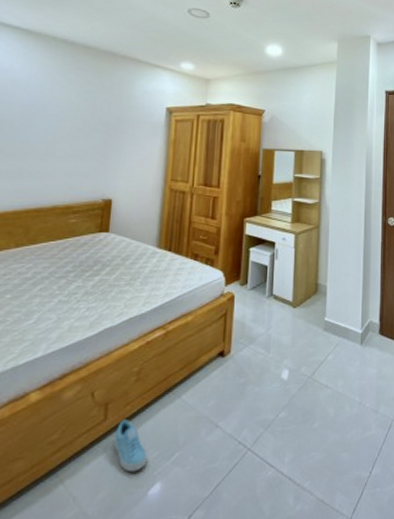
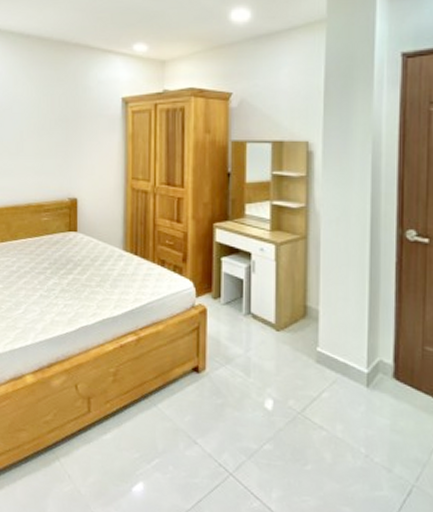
sneaker: present [114,419,148,473] -> none [98,416,130,467]

